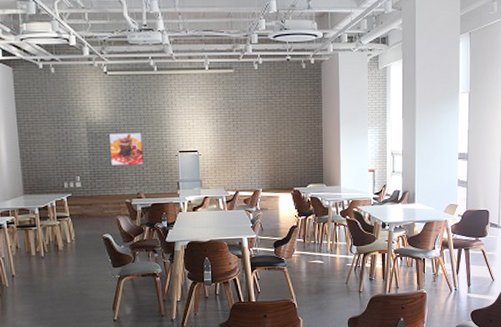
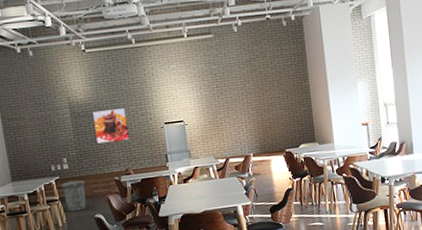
trash can: none [72,198,97,229] -> present [61,179,87,212]

